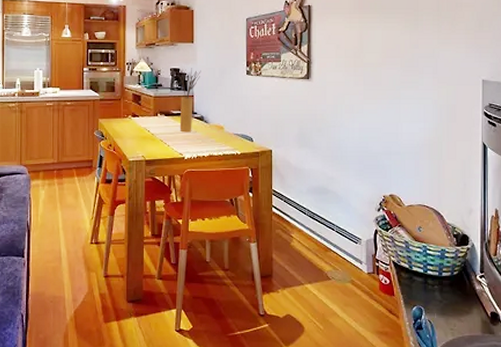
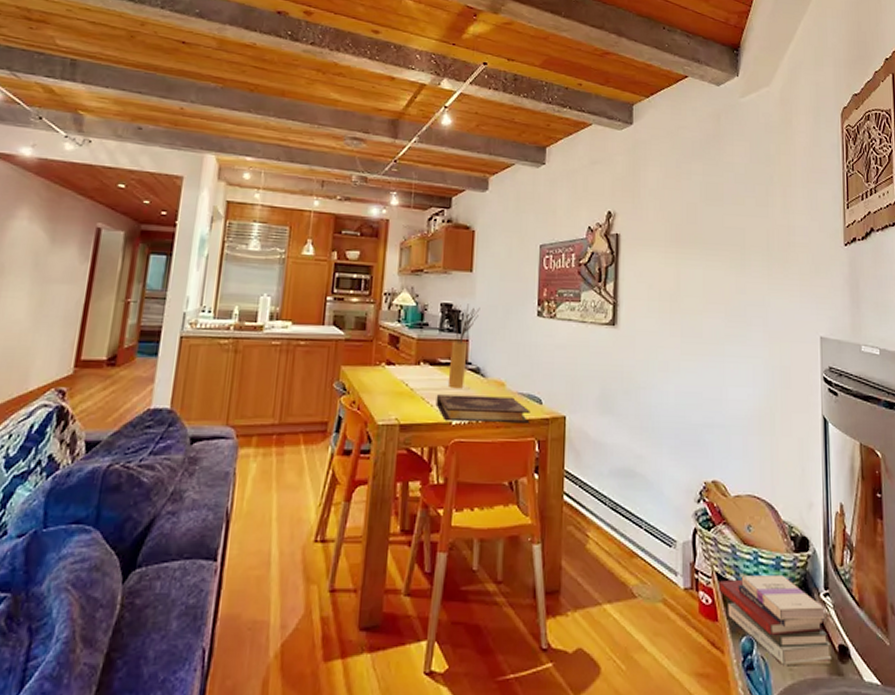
book: none [171,137,244,157] -> present [436,394,530,424]
books: none [395,262,485,327] -> present [719,574,832,666]

